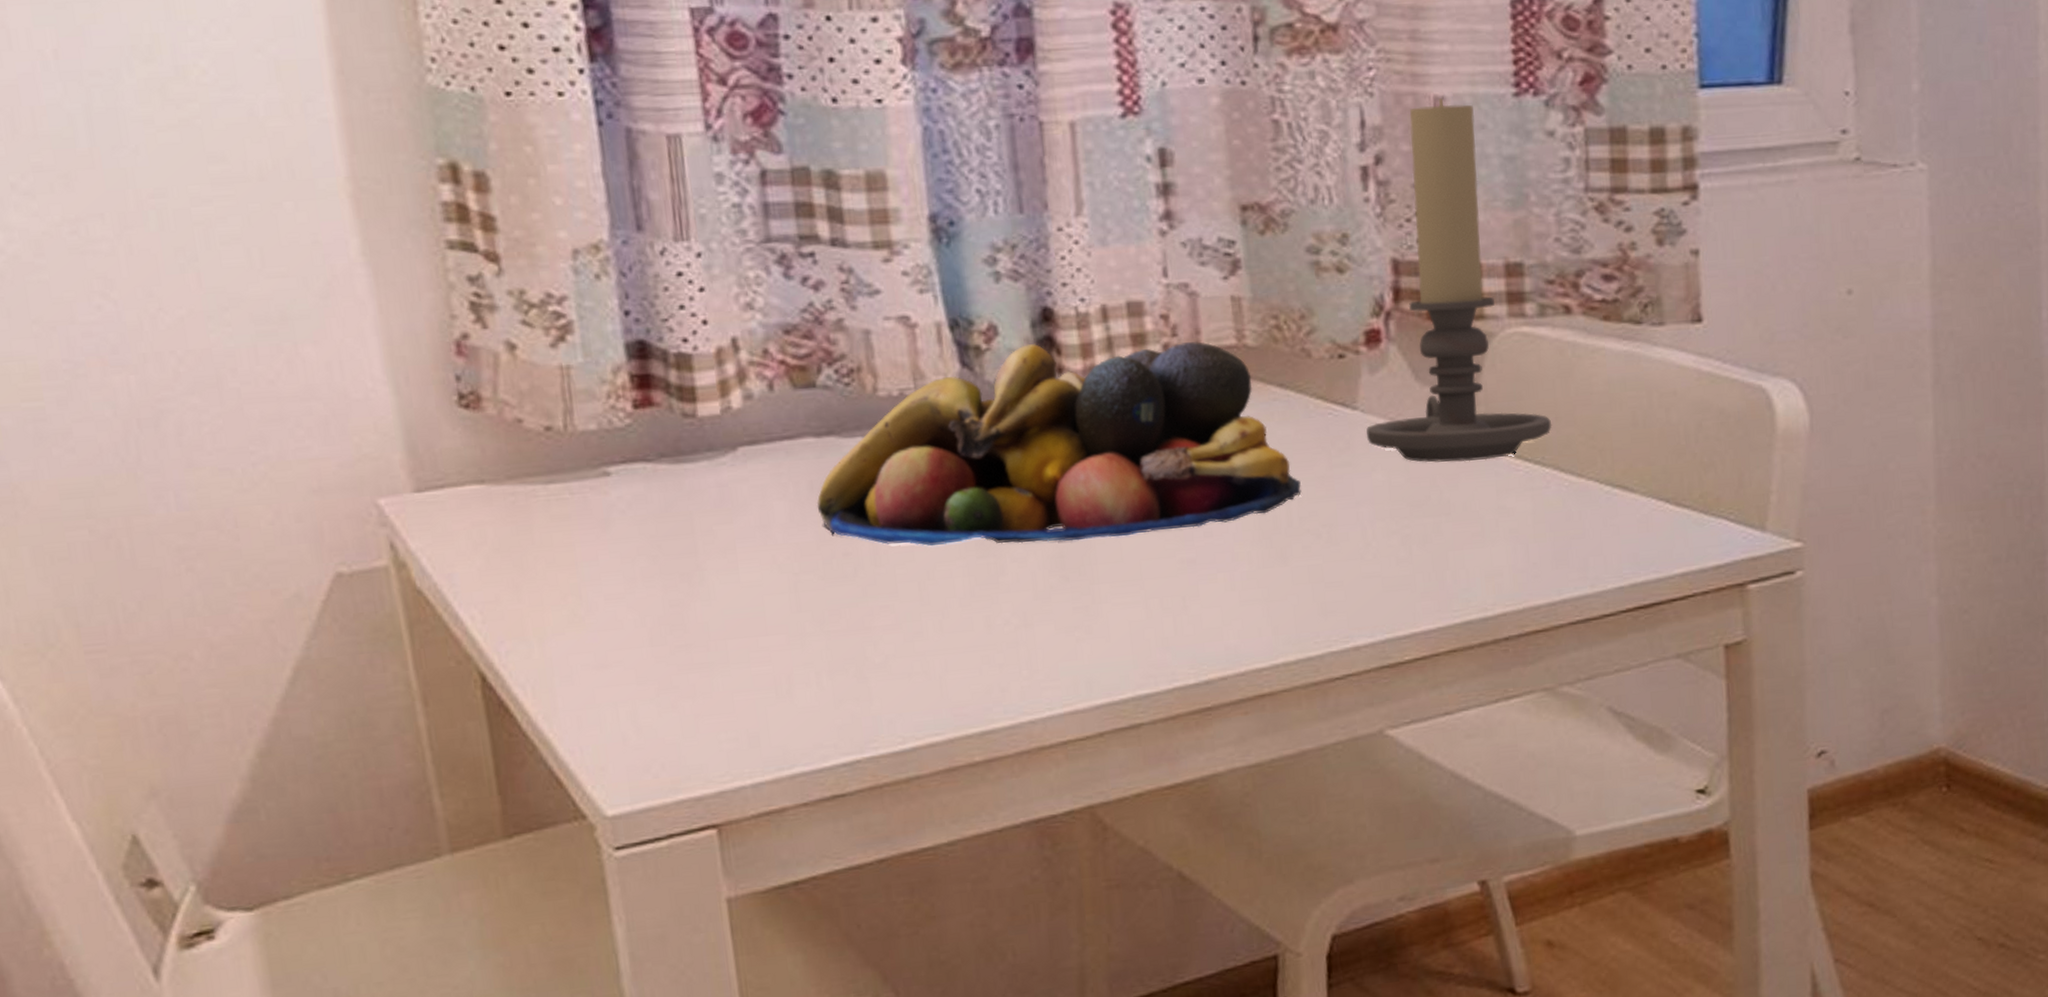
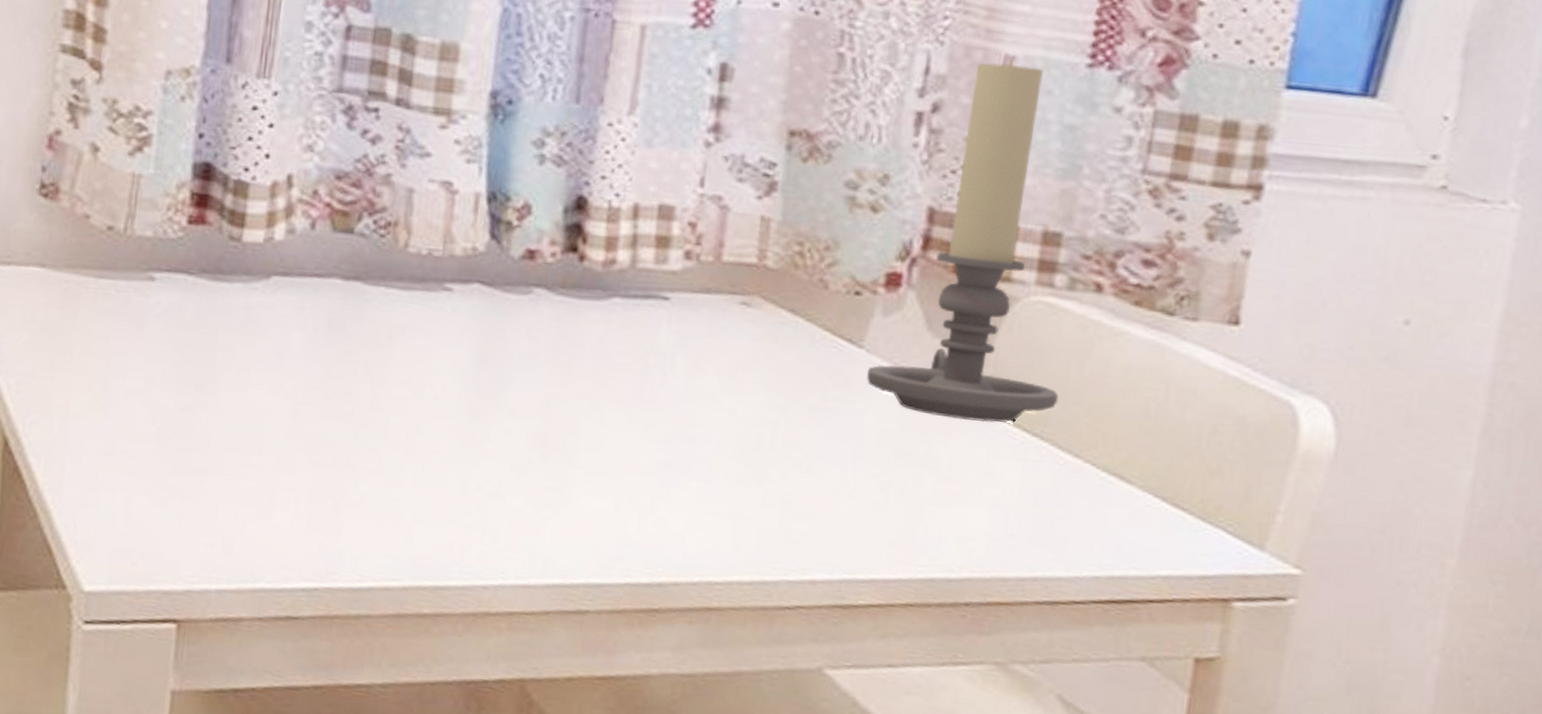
fruit bowl: present [816,342,1301,547] -> none [330,228,792,434]

